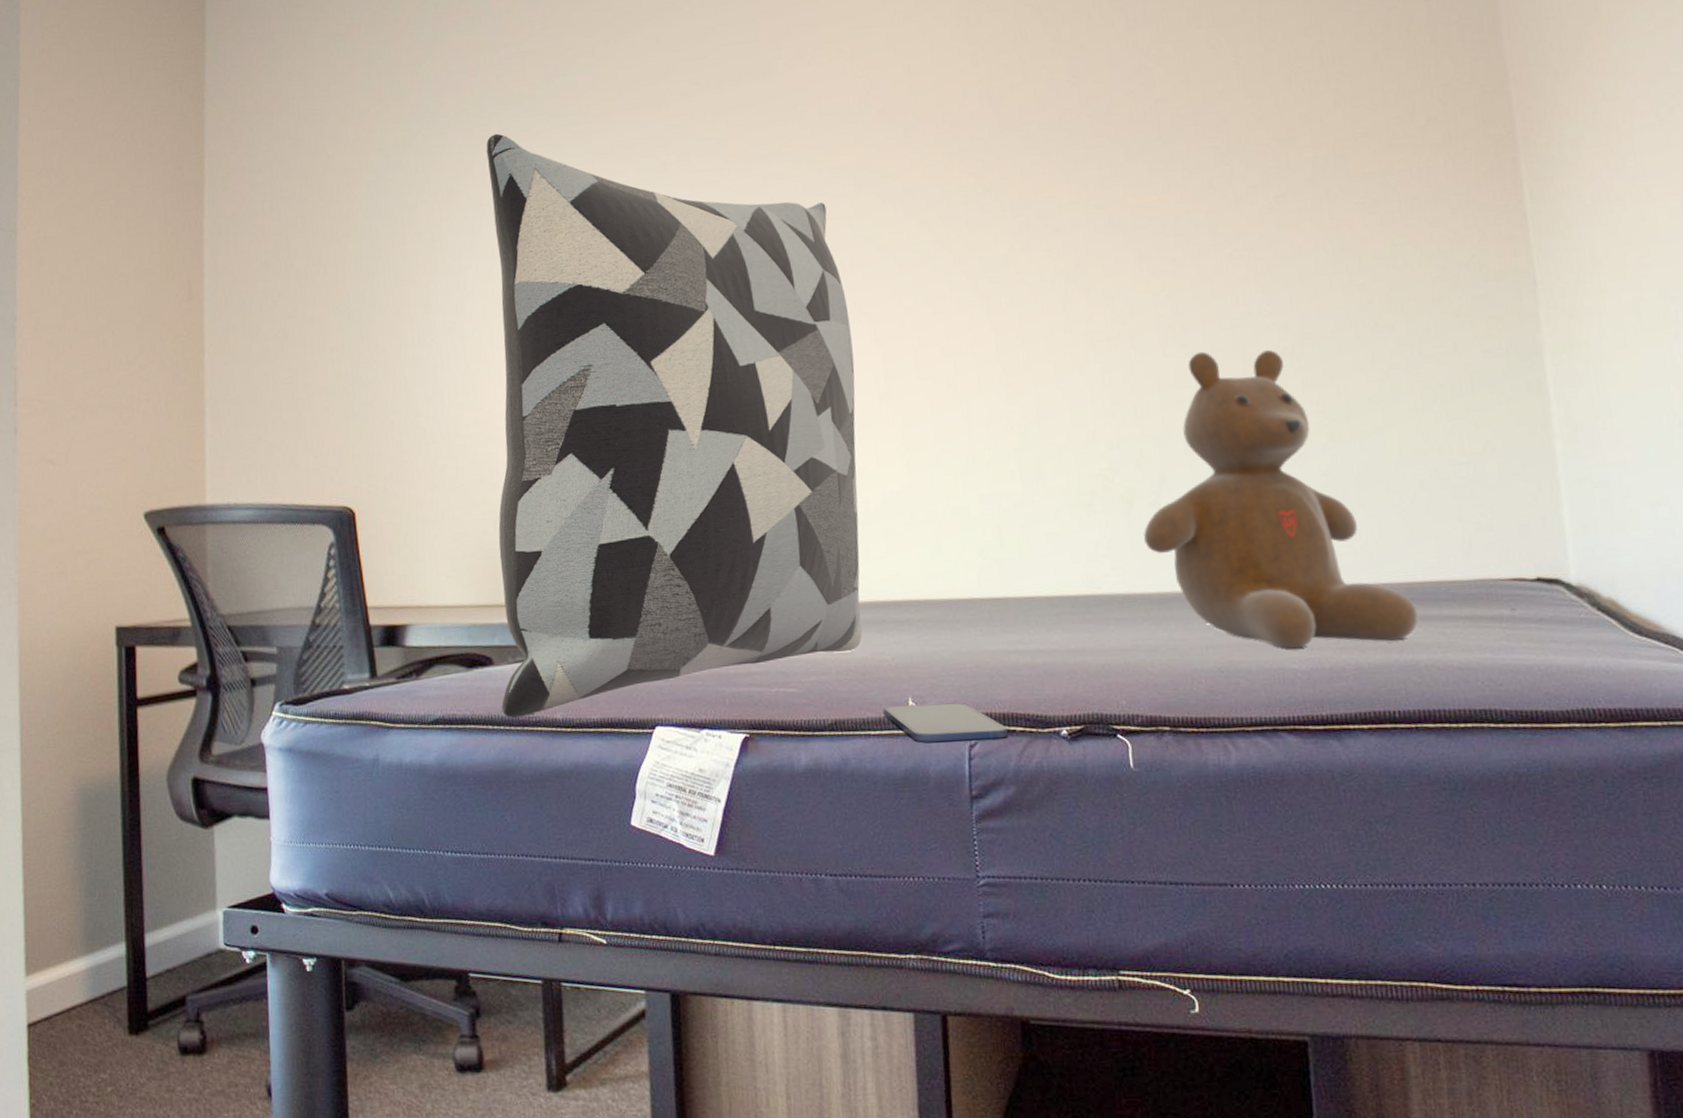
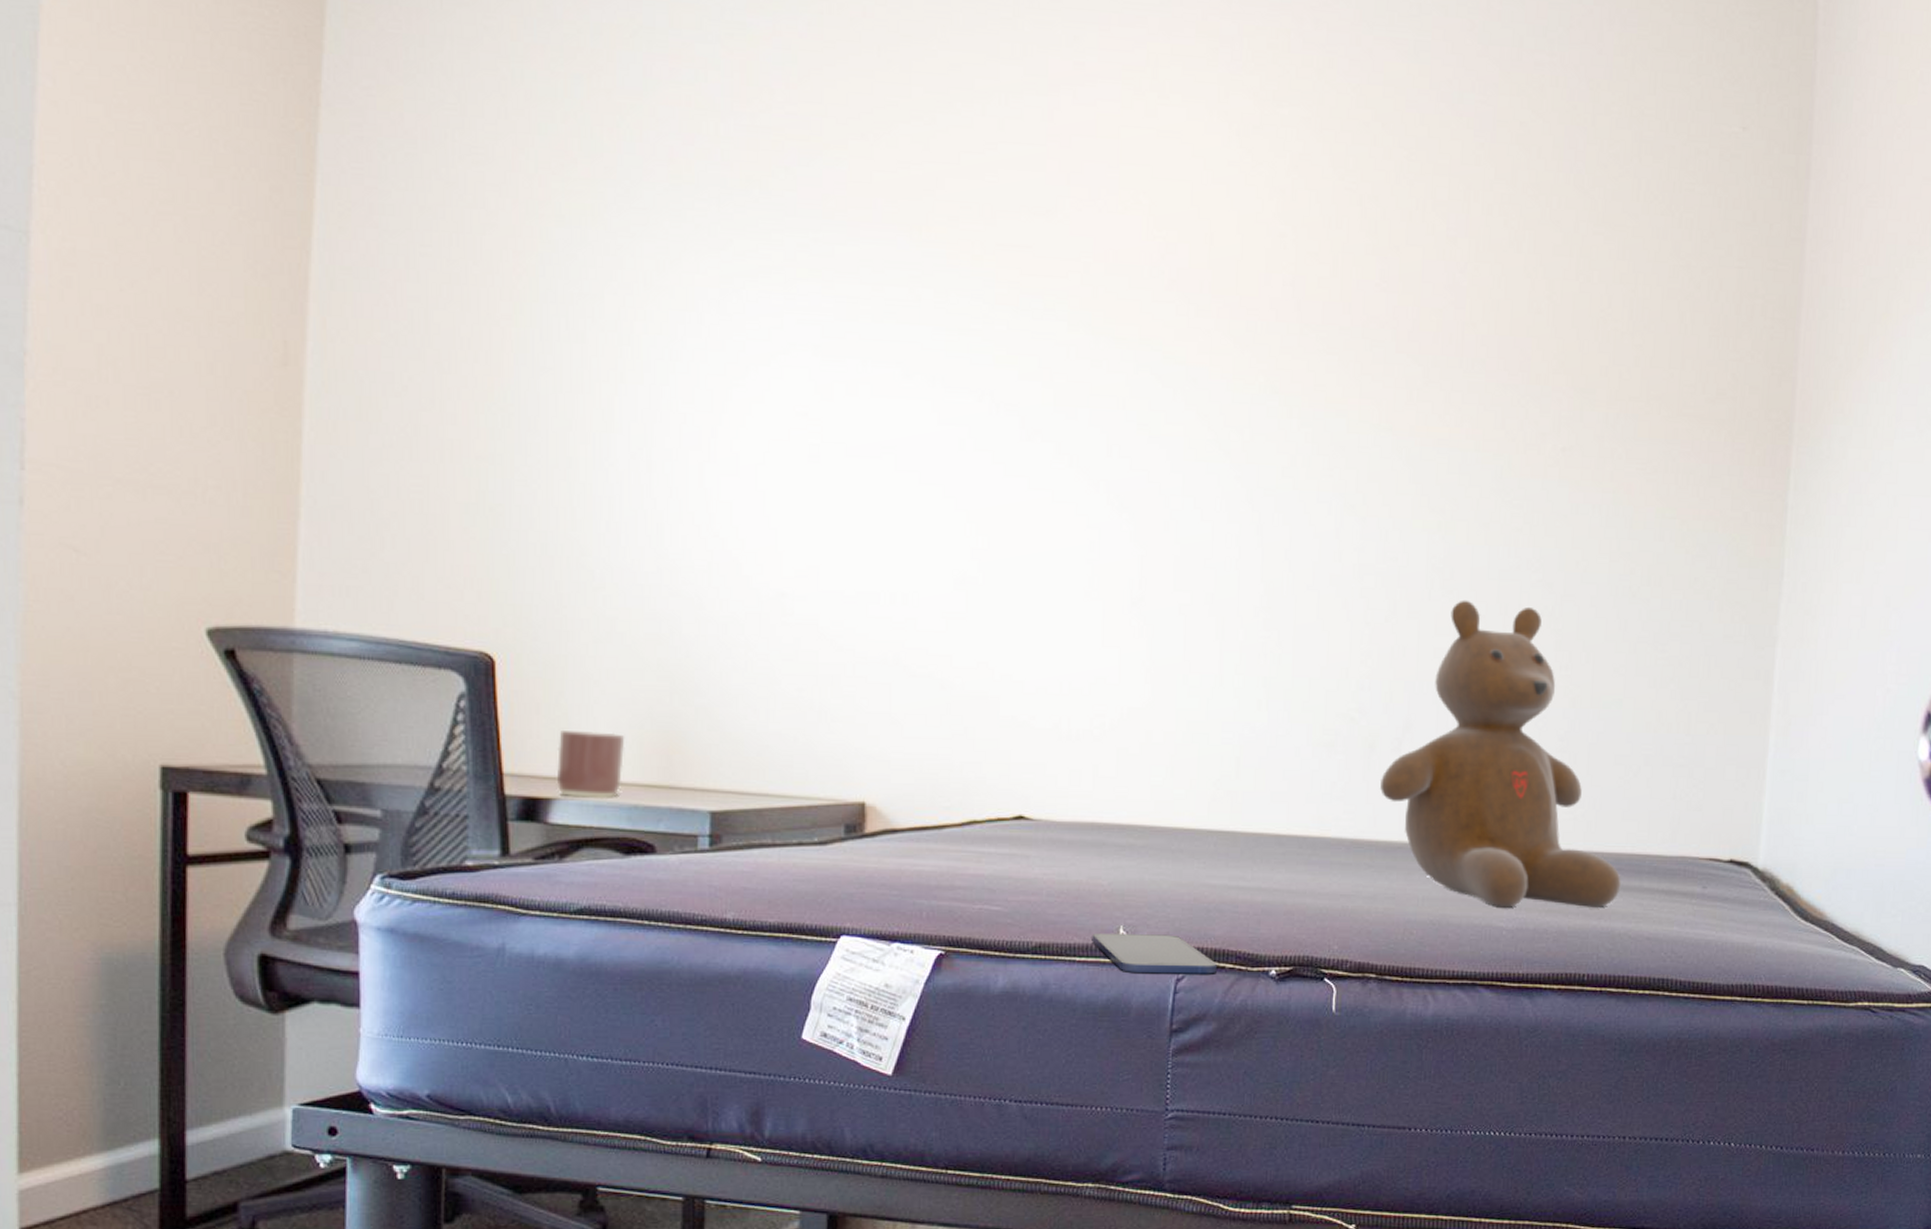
mug: none [408,562,462,622] -> present [557,729,625,800]
pillow: present [486,133,863,718] -> none [662,223,1110,914]

